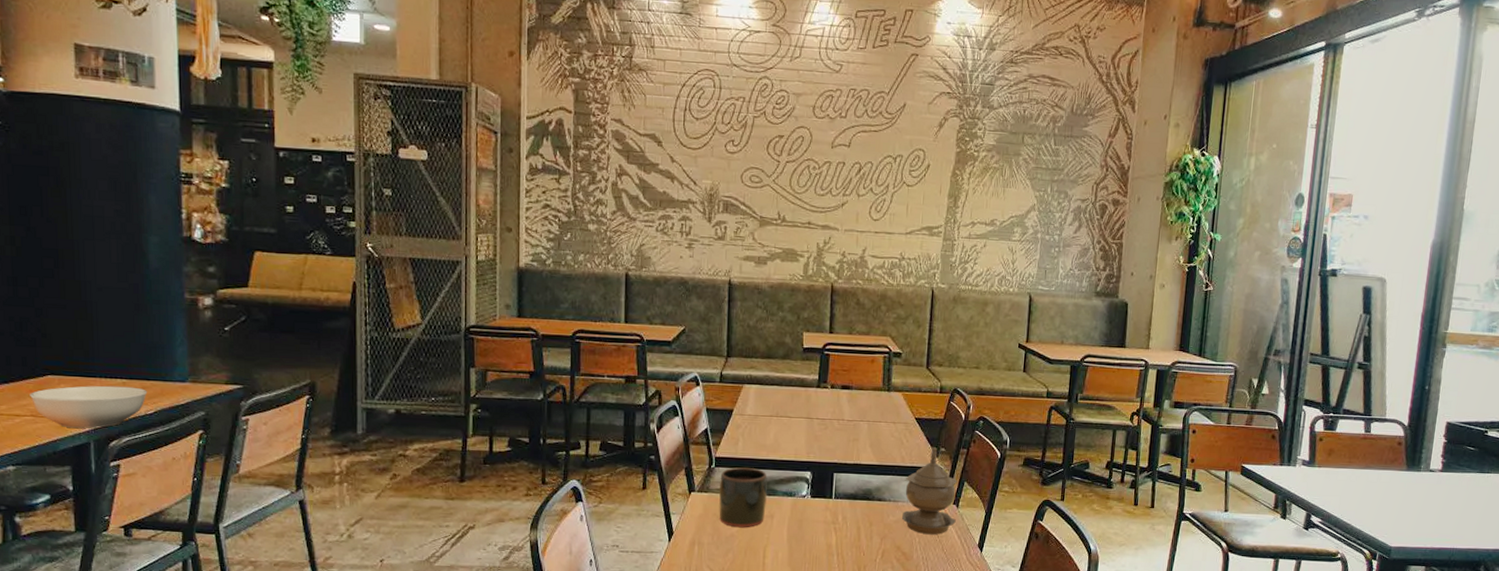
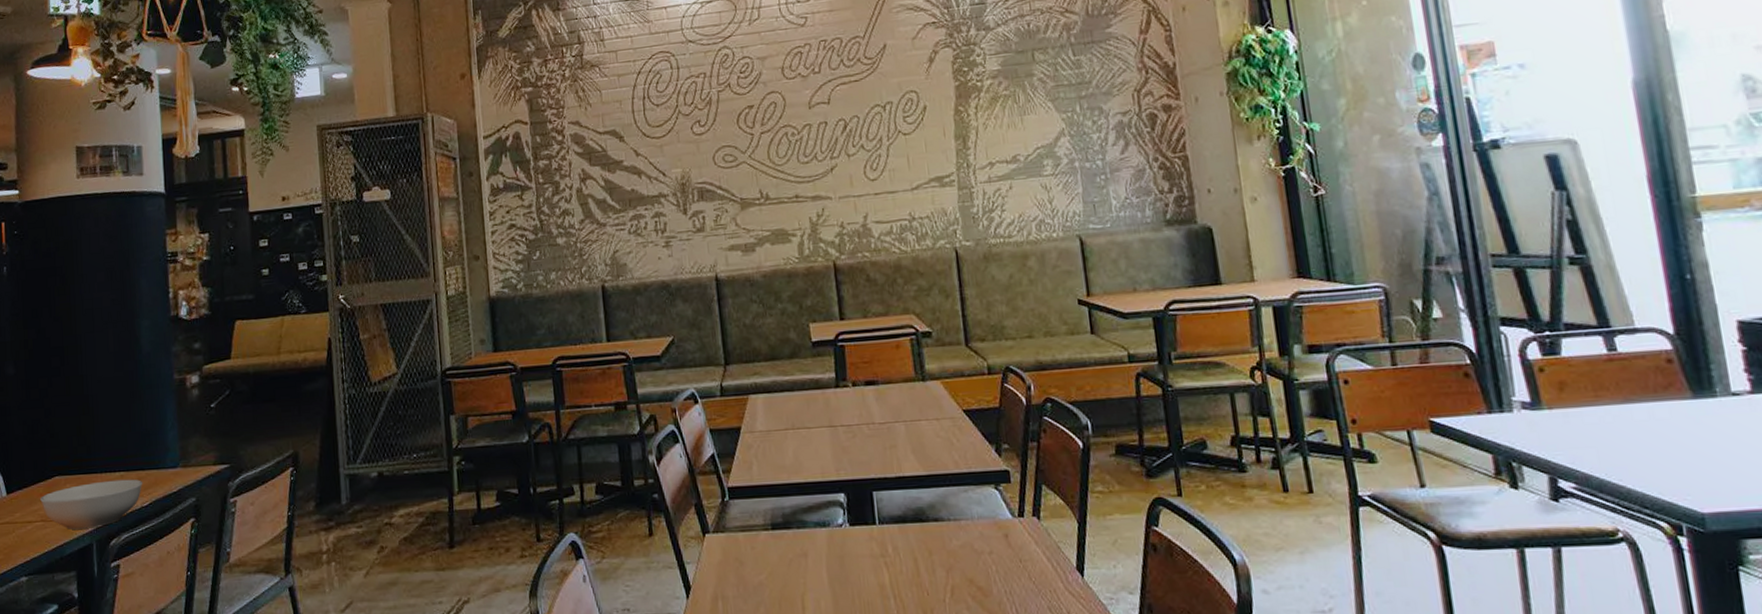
mug: present [719,467,767,527] -> none [737,496,797,573]
sugar bowl: present [901,447,958,534] -> none [965,444,1041,559]

